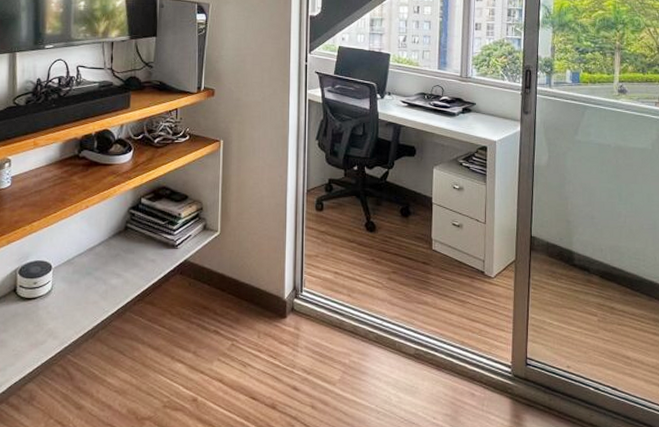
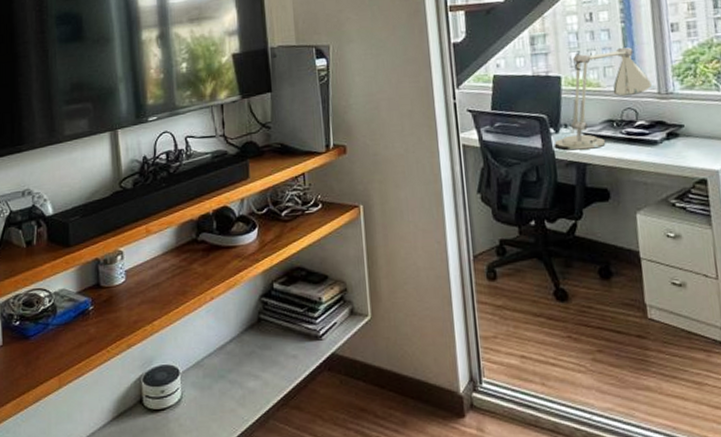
desk lamp: none [379,37,456,114] -> present [554,47,652,151]

